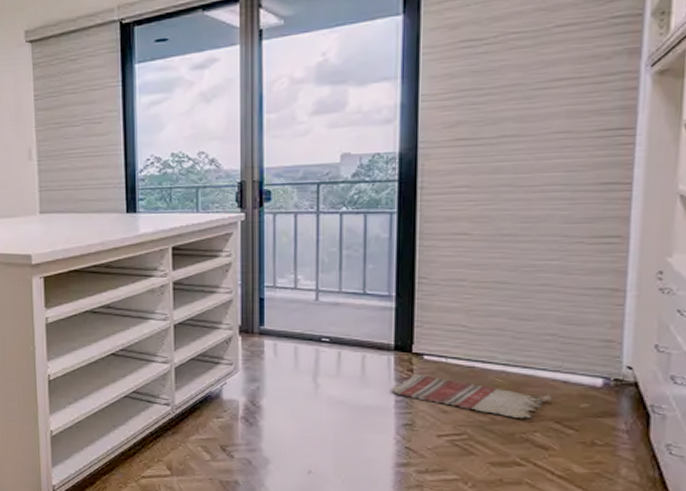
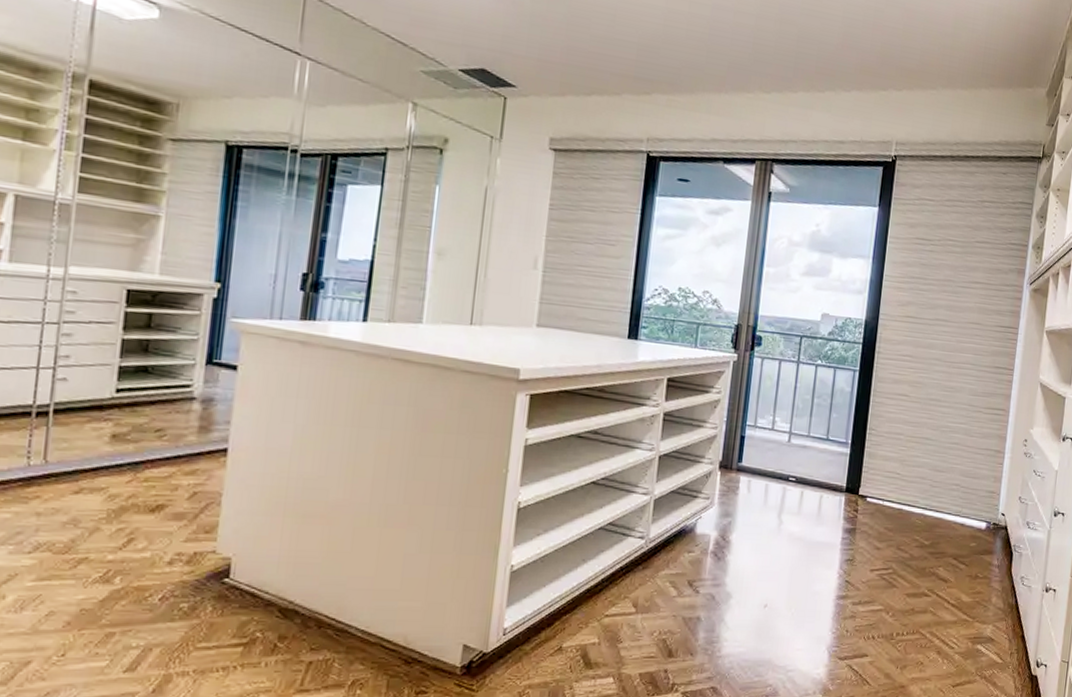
rug: present [390,373,553,419] -> none [838,513,953,556]

